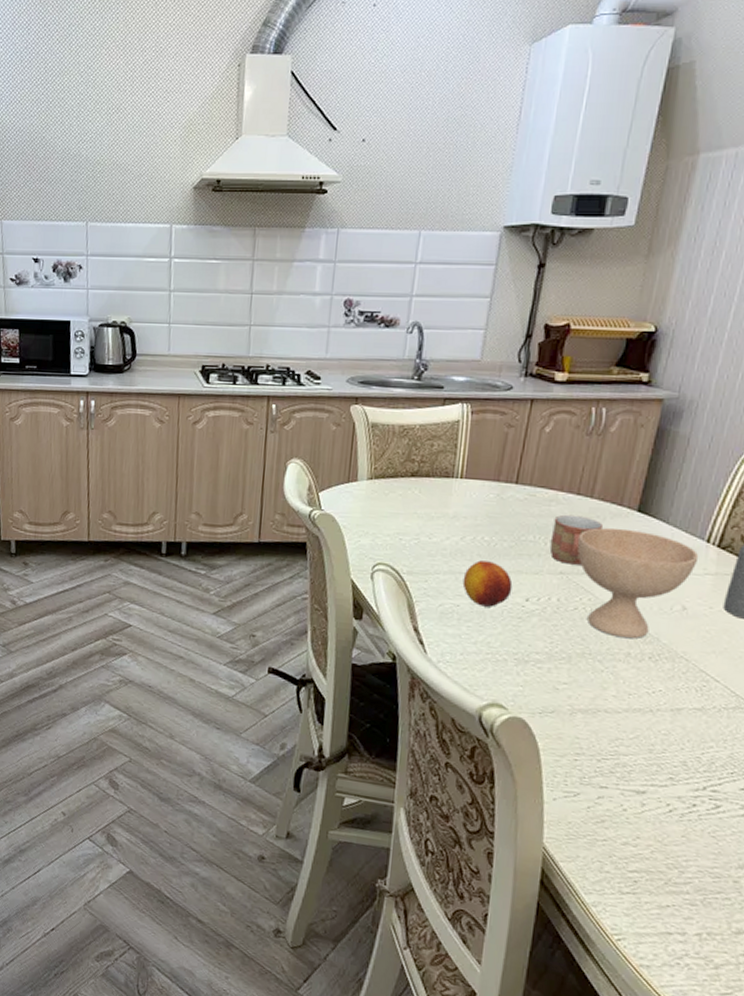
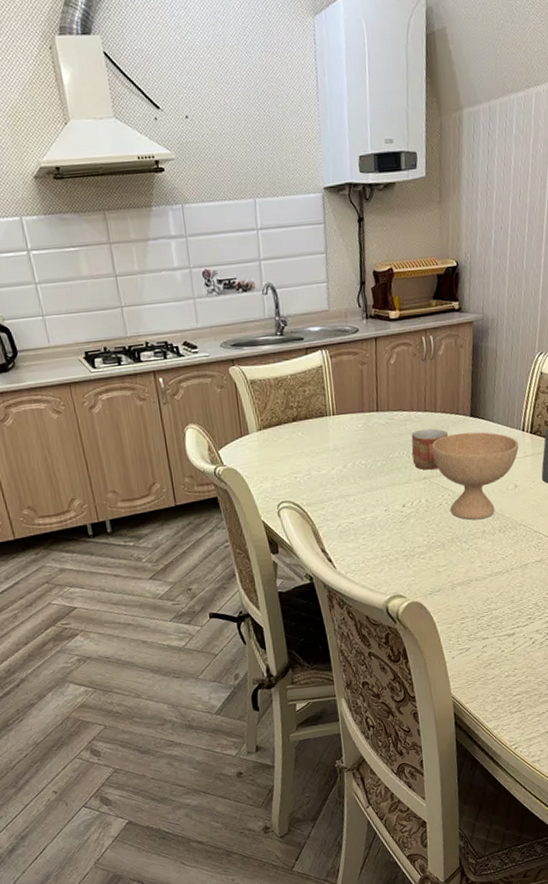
fruit: present [462,560,513,607] -> none [351,480,391,519]

